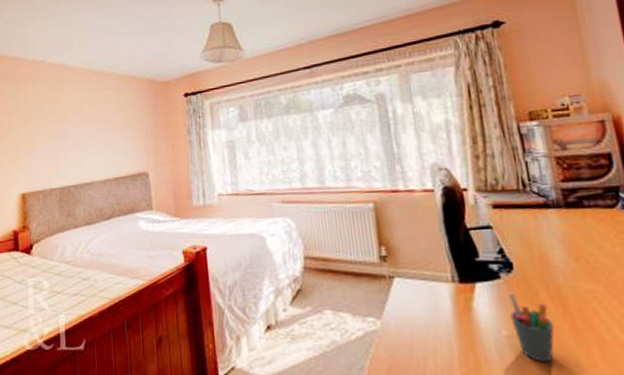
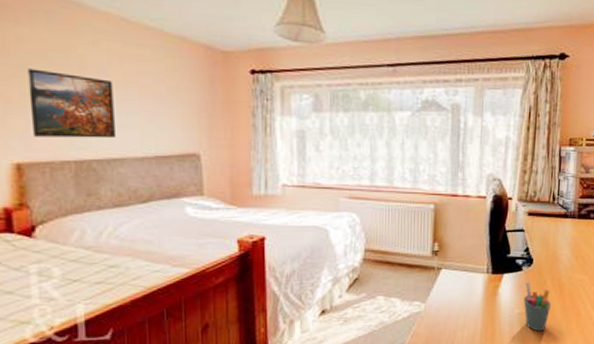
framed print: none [31,118,86,171] -> present [27,68,115,139]

